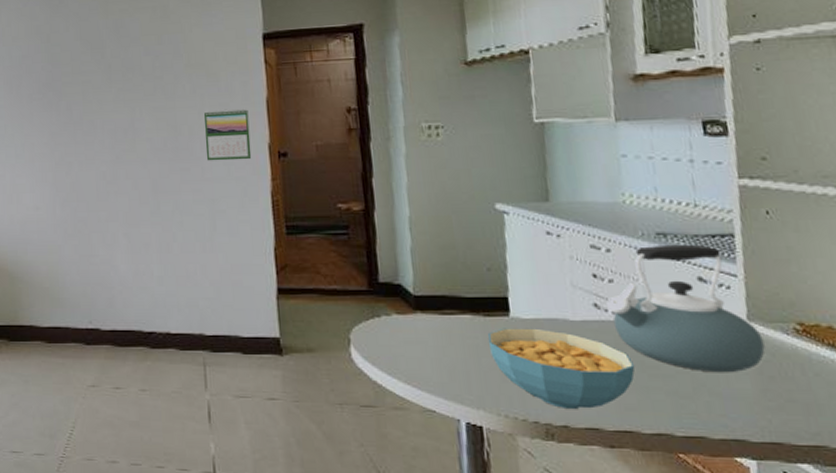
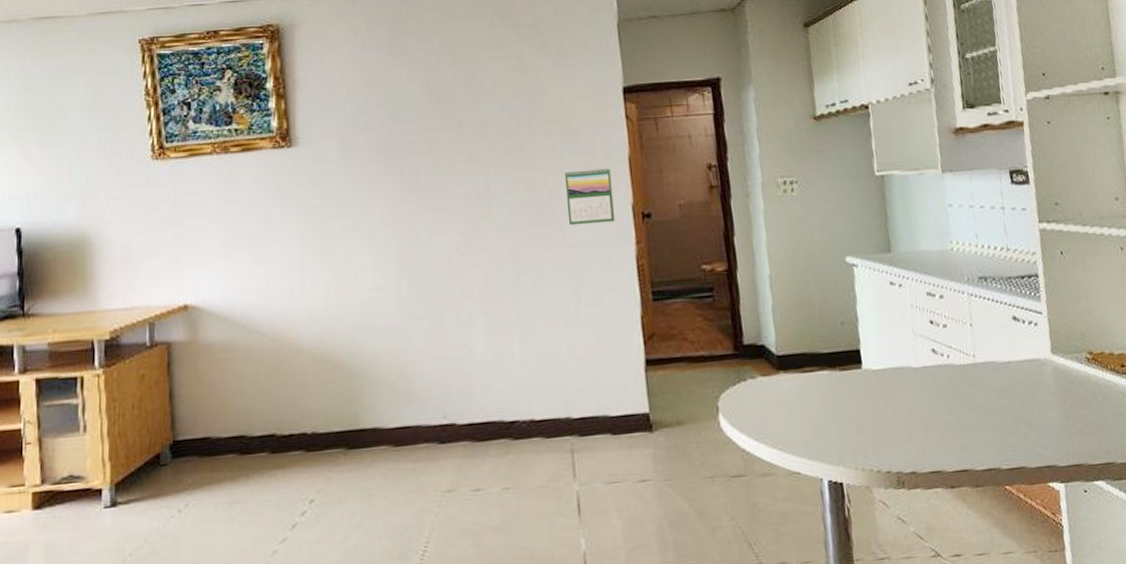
cereal bowl: present [487,328,636,409] -> none [844,378,968,455]
kettle: present [605,244,765,373] -> none [941,286,1066,405]

